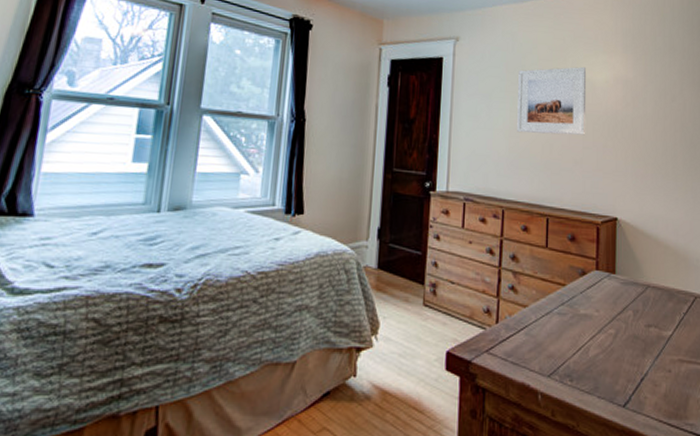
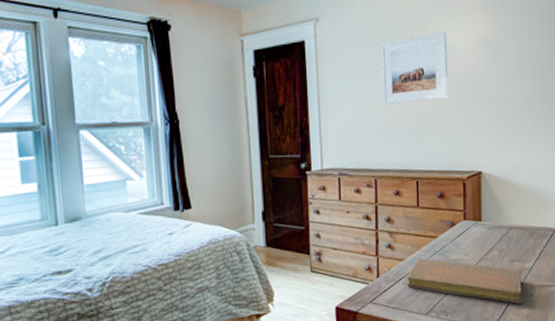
notebook: none [529,308,659,380] -> present [407,258,522,304]

